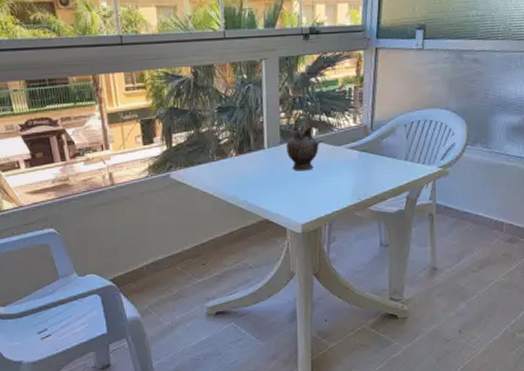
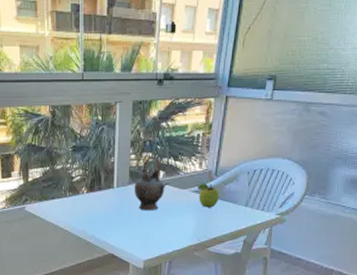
fruit: none [352,138,377,164] -> present [197,183,220,208]

